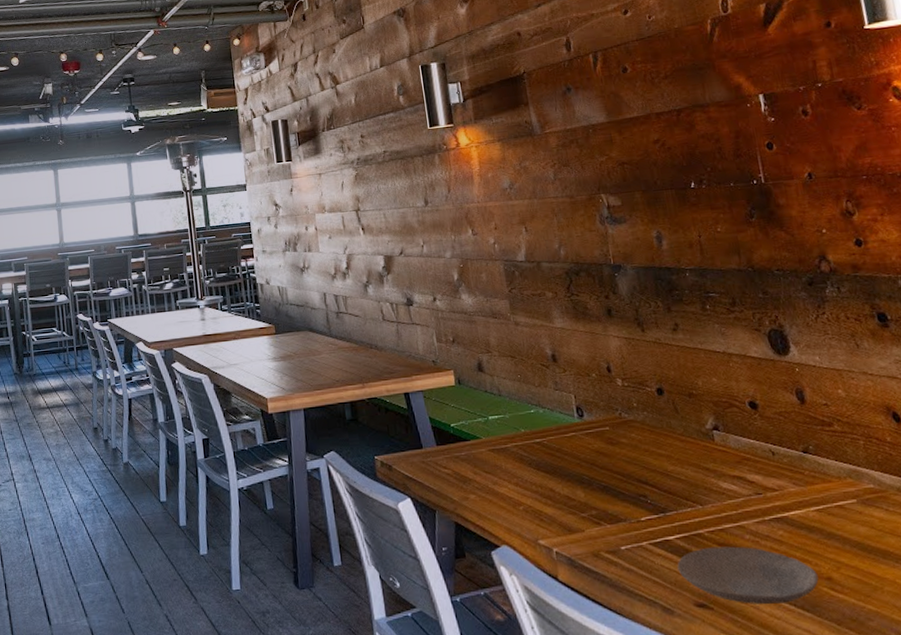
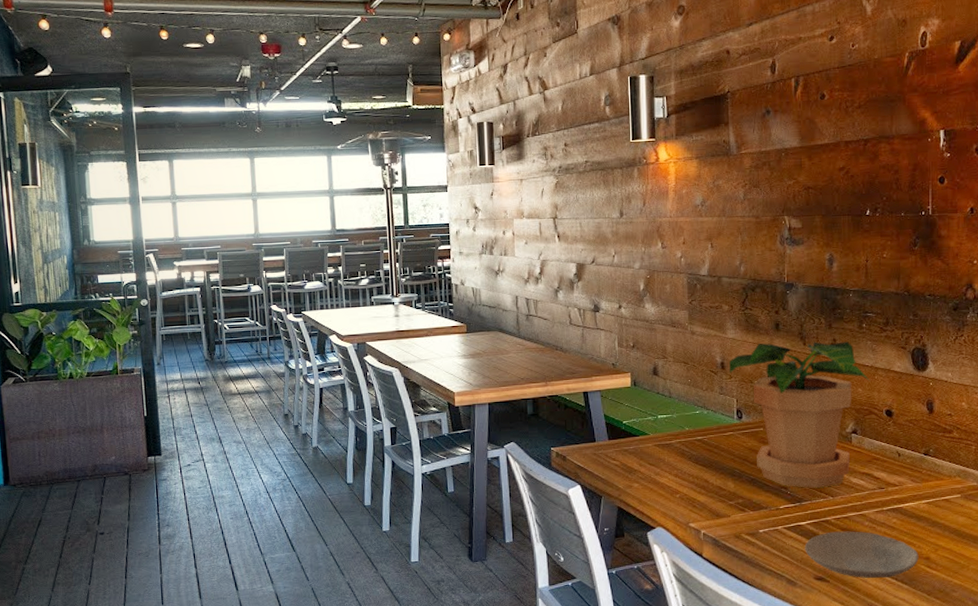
potted plant: none [560,325,724,496] -> present [728,341,870,489]

